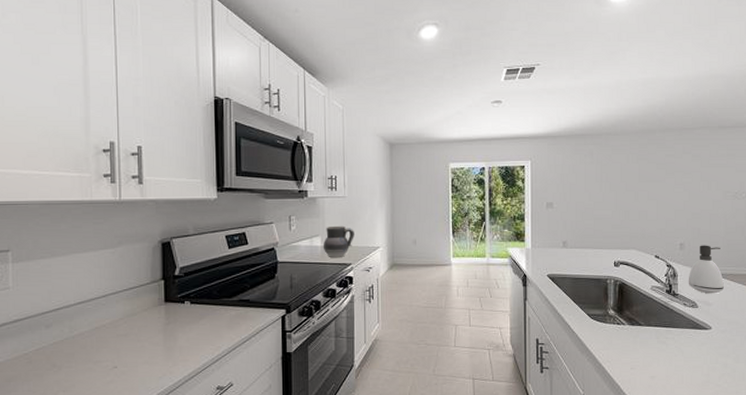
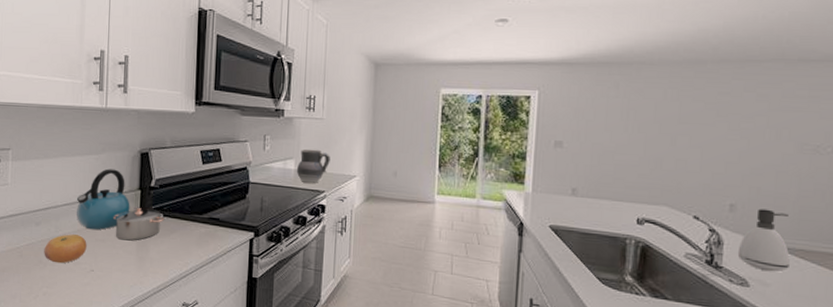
fruit: none [57,332,108,365] -> present [44,234,87,264]
kettle: none [93,261,154,325] -> present [77,169,130,230]
cooking pot: none [134,297,193,332] -> present [112,207,165,241]

